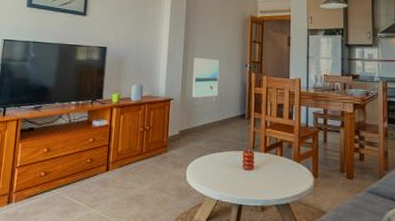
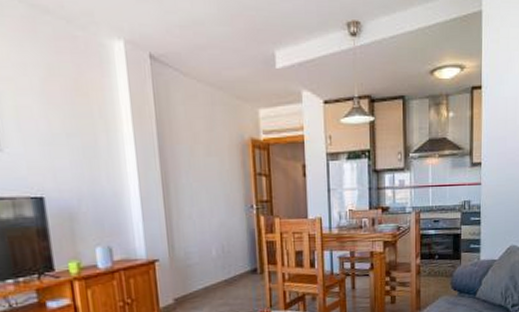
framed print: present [192,57,220,98] -> none [180,201,219,256]

